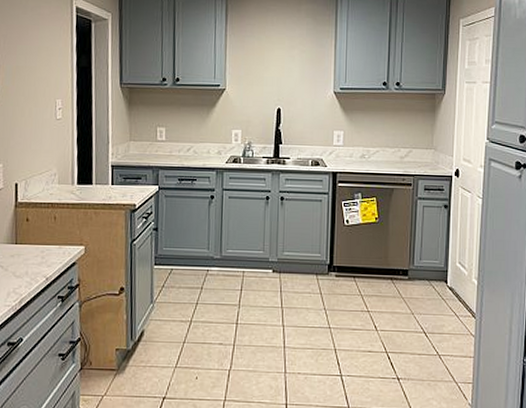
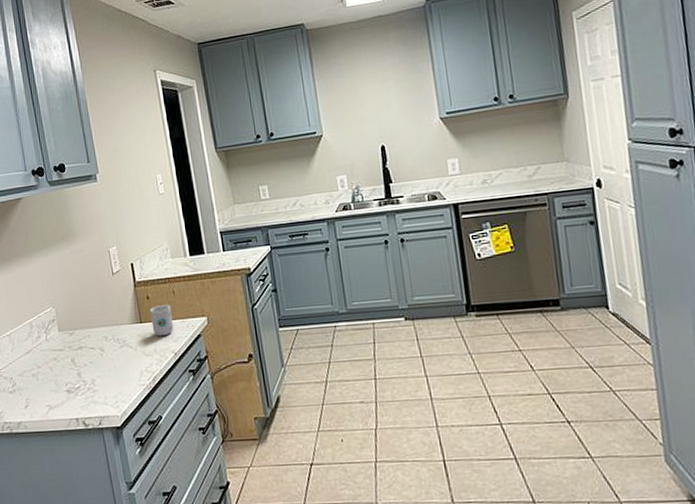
mug: none [27,228,50,260] -> present [149,304,174,337]

